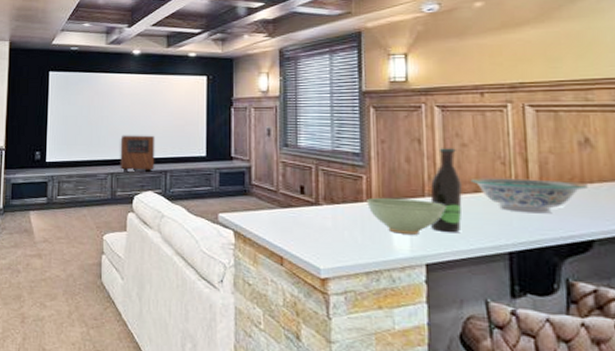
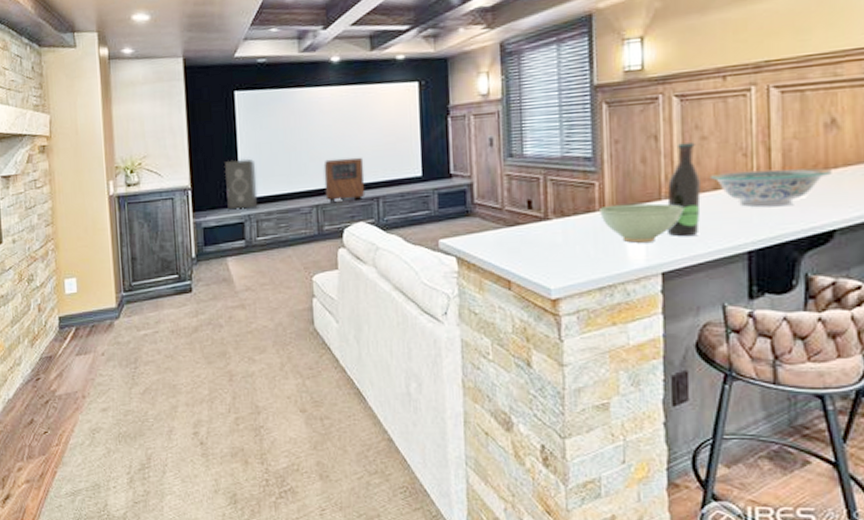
speaker: none [34,129,62,171] -> present [224,159,258,209]

